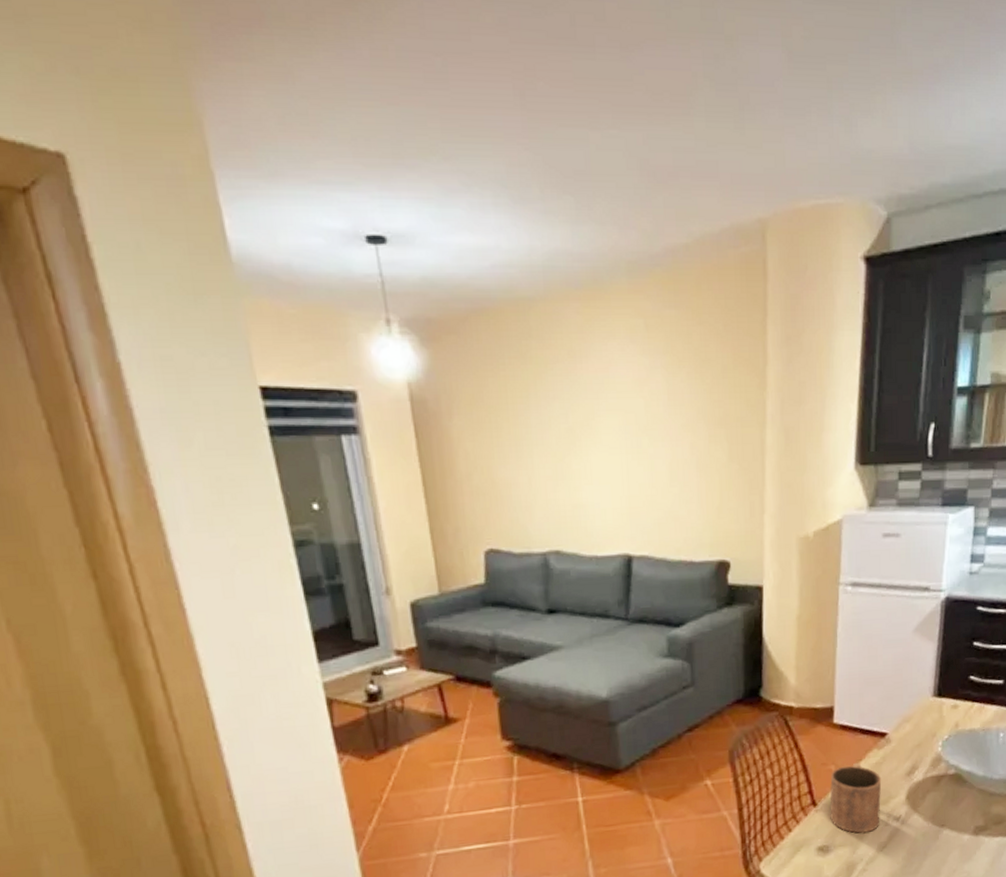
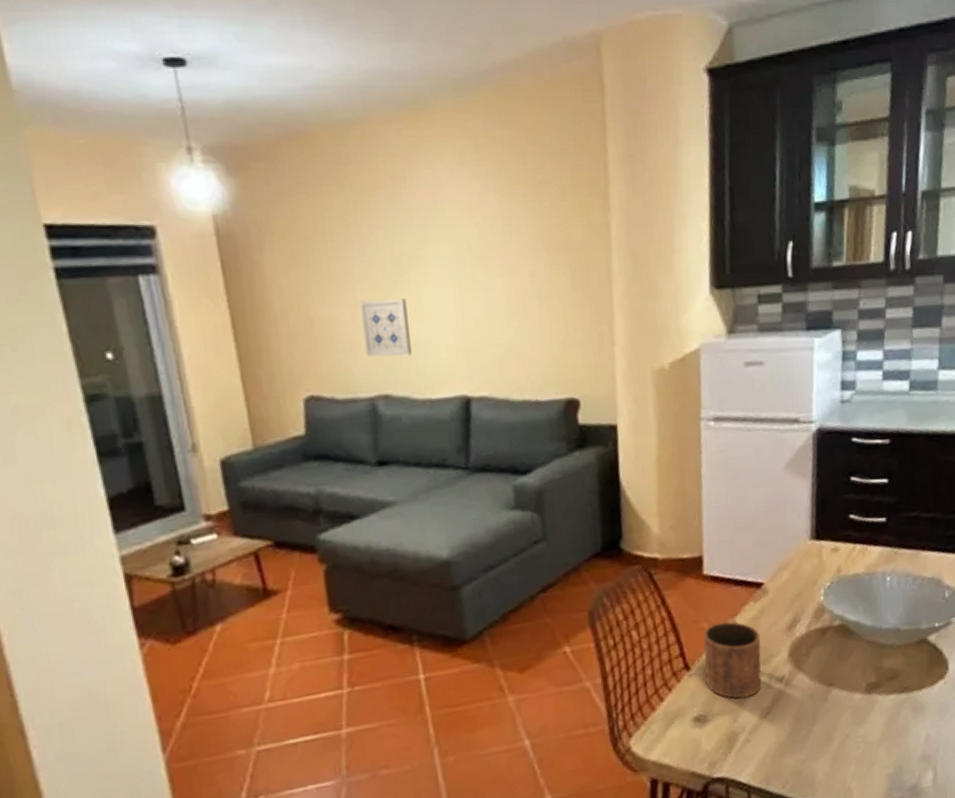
wall art: none [535,464,582,517] -> present [359,298,413,358]

